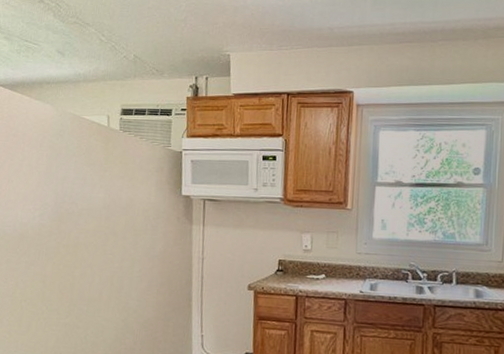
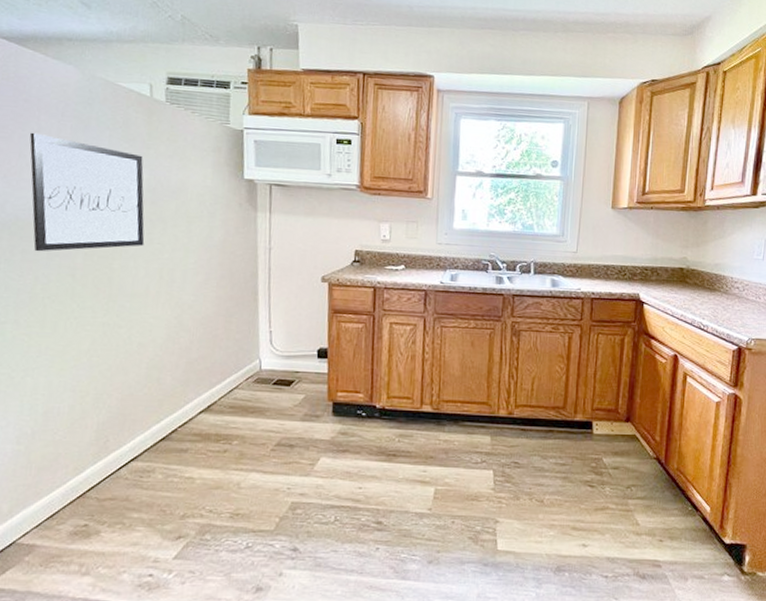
wall art: none [16,161,101,262] -> present [30,132,145,252]

